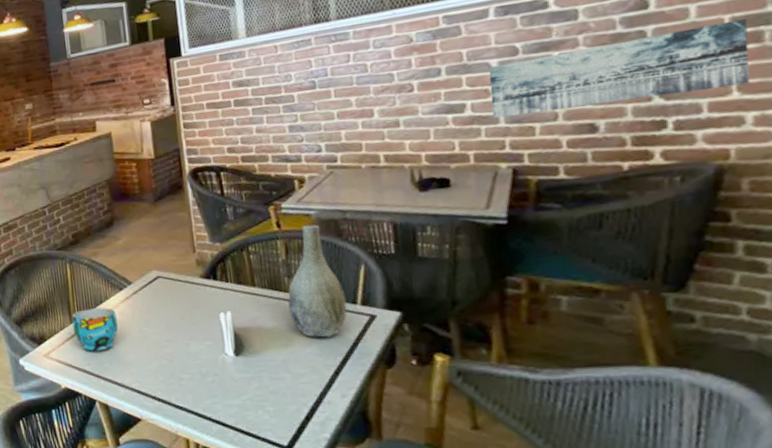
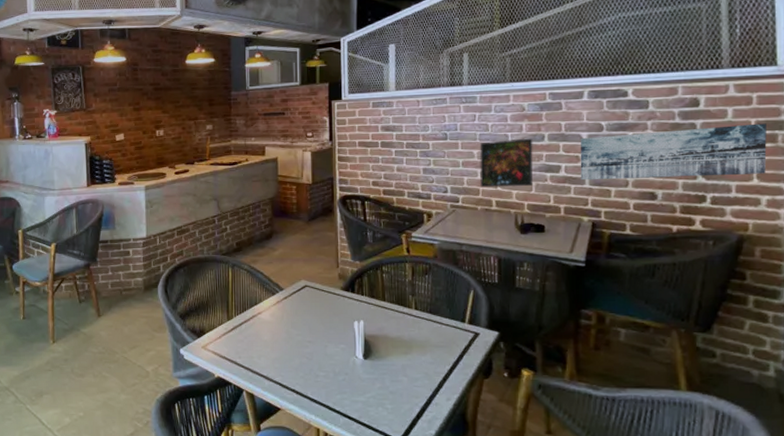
cup: present [72,307,118,351] -> none [229,309,268,346]
vase: present [288,225,347,338] -> none [411,253,457,349]
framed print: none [357,74,430,142] -> present [480,138,533,188]

